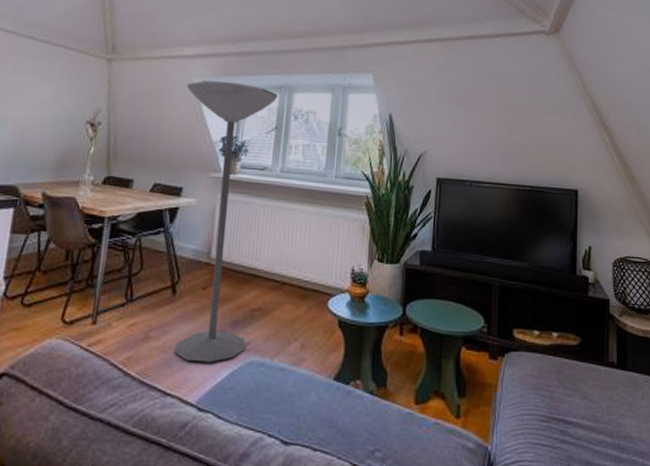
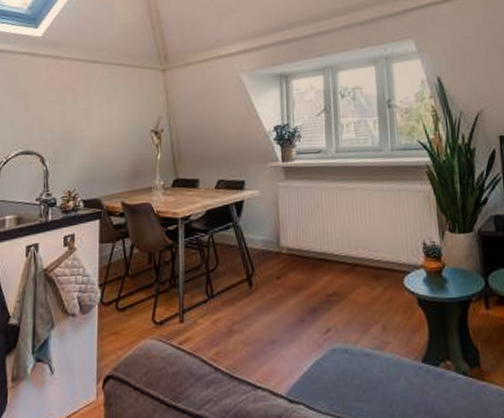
floor lamp: present [173,80,278,363] -> none [235,71,328,353]

